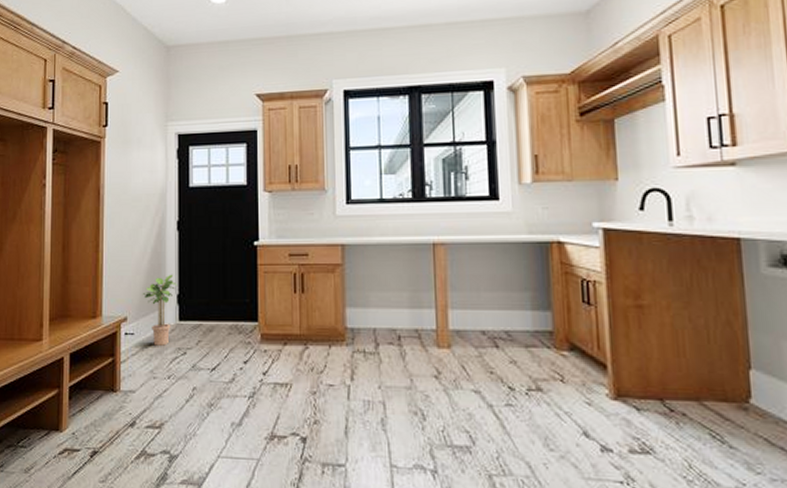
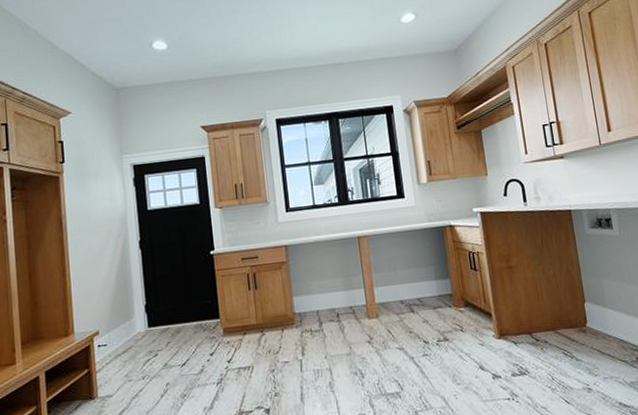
potted plant: present [142,274,178,346] -> none [112,287,145,352]

